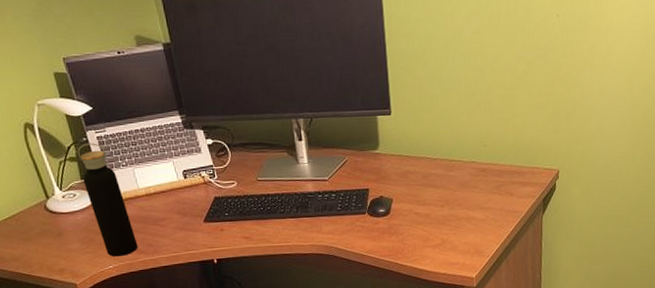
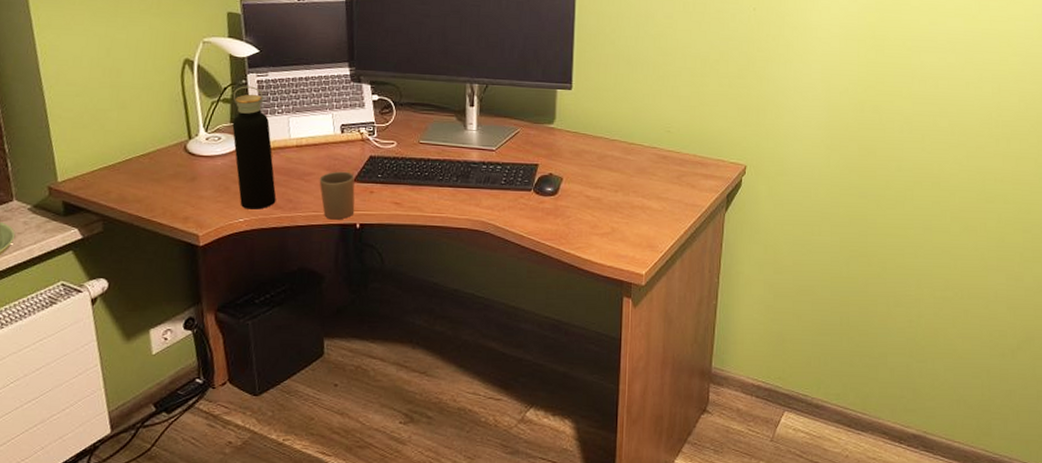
mug: none [173,213,210,258] -> present [319,171,355,220]

